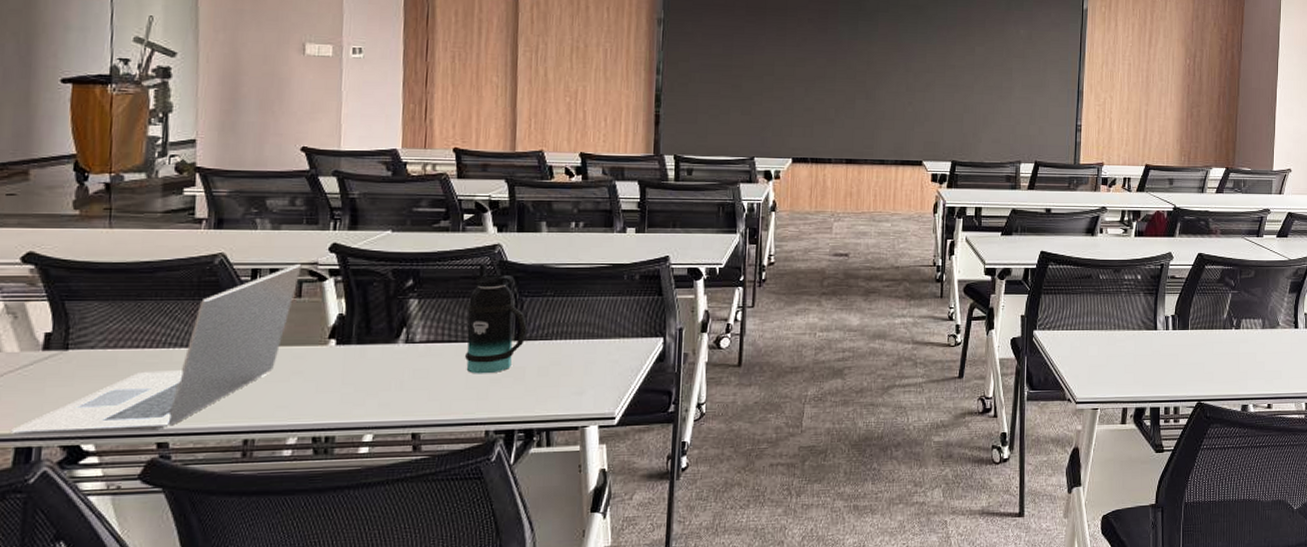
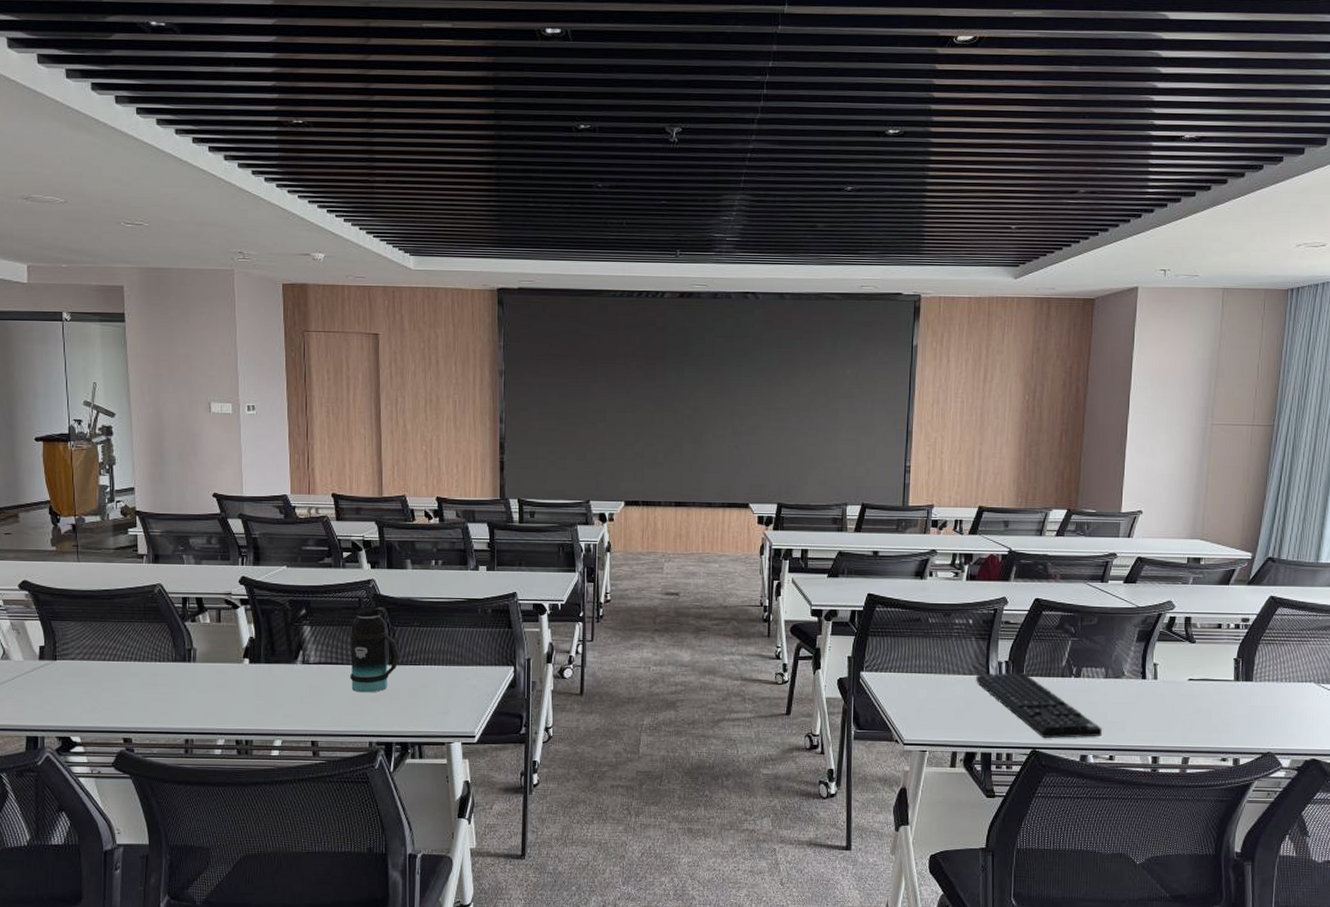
laptop: present [11,264,302,434] -> none [23,594,220,727]
keyboard: none [1144,325,1260,391] -> present [976,672,1102,739]

